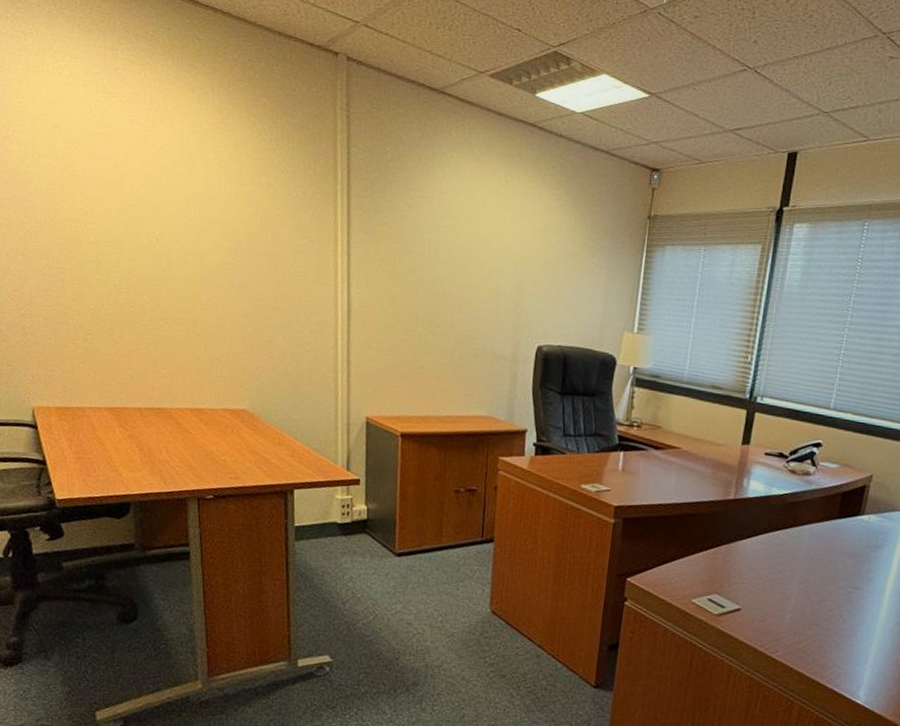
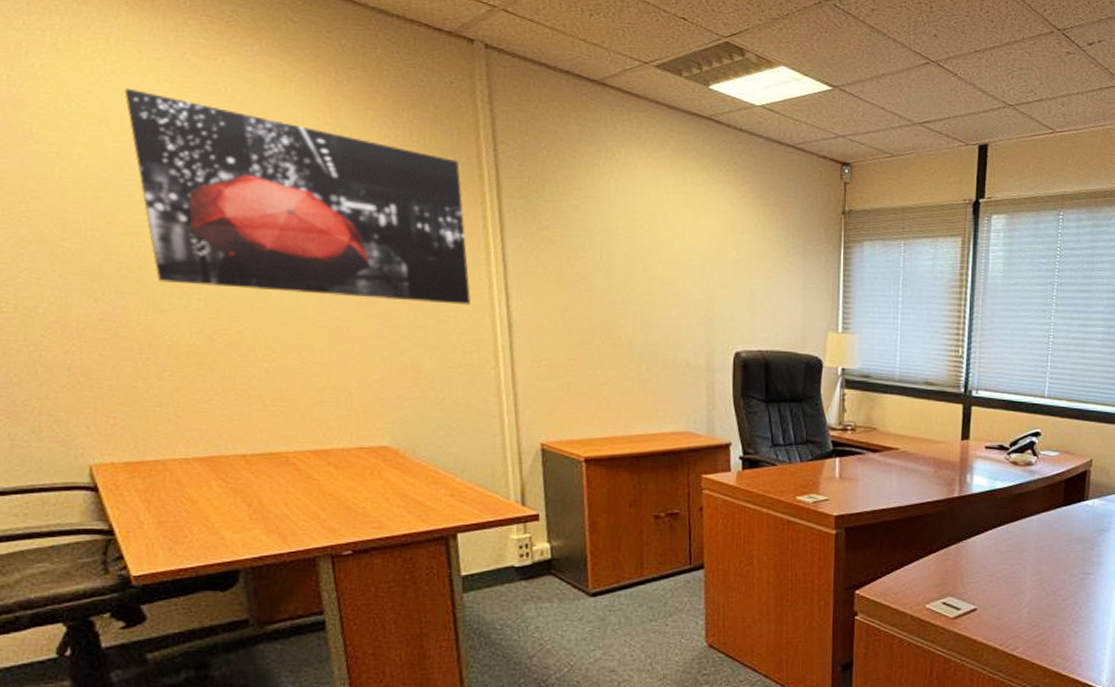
wall art: none [73,98,320,291] -> present [124,88,471,305]

